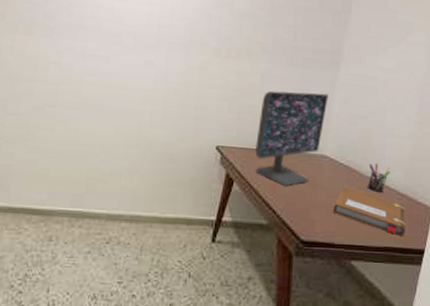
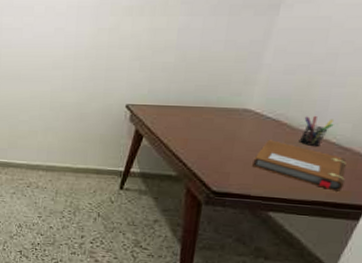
computer monitor: present [255,90,329,187] -> none [166,43,260,141]

